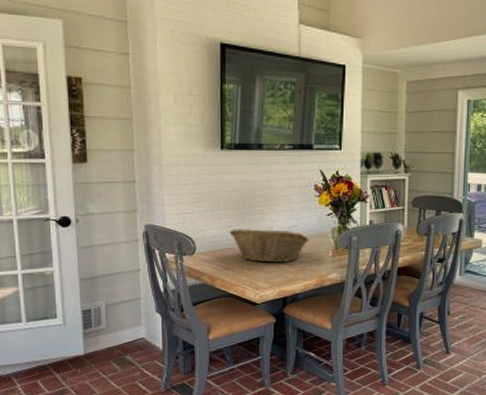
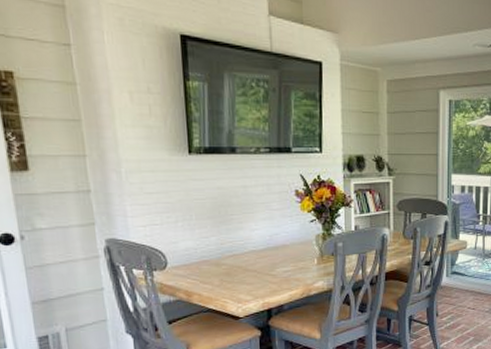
fruit basket: present [229,228,309,263] -> none [204,238,292,274]

